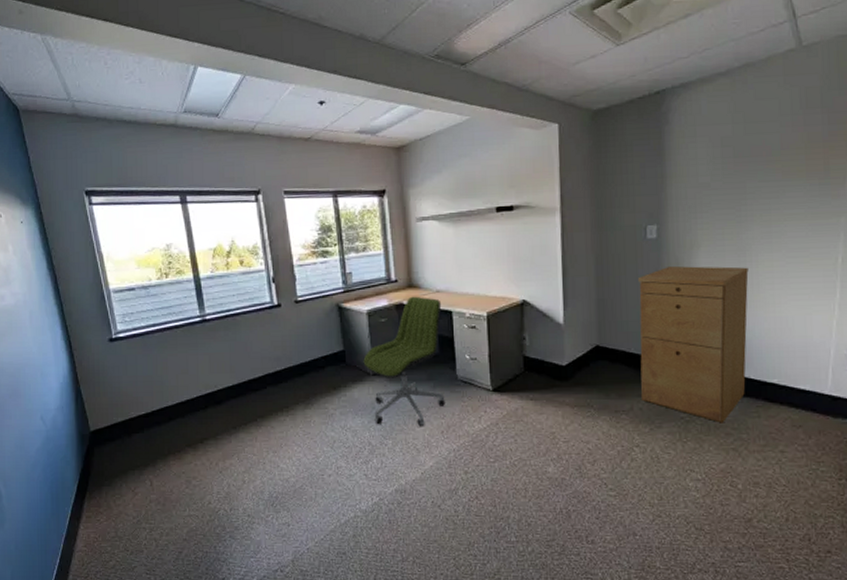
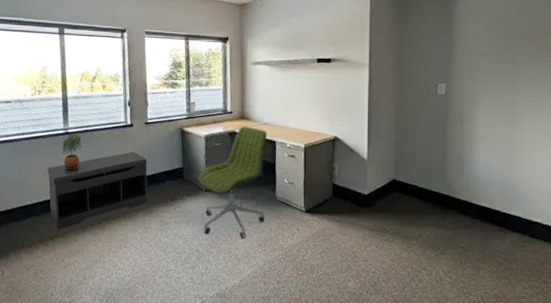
bench: none [187,336,307,431] -> present [47,151,148,230]
potted plant: none [200,321,224,363] -> present [62,134,82,170]
filing cabinet: present [638,266,749,423] -> none [429,118,518,254]

